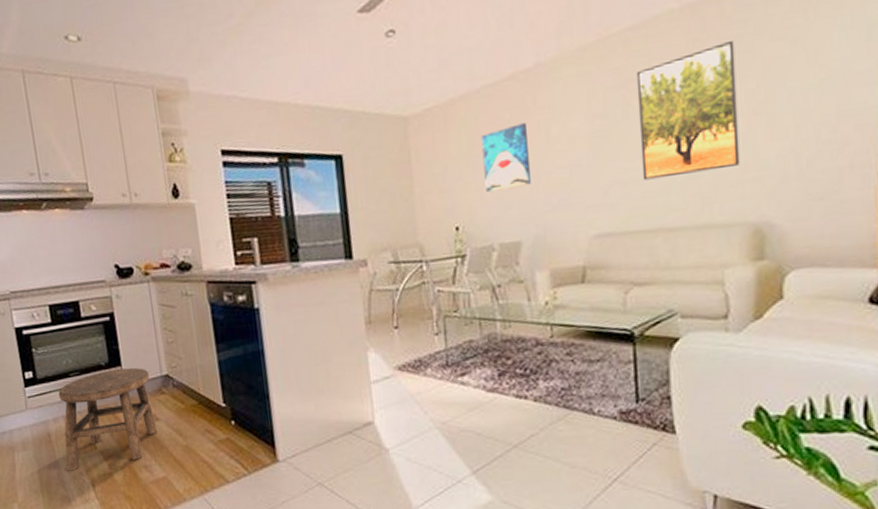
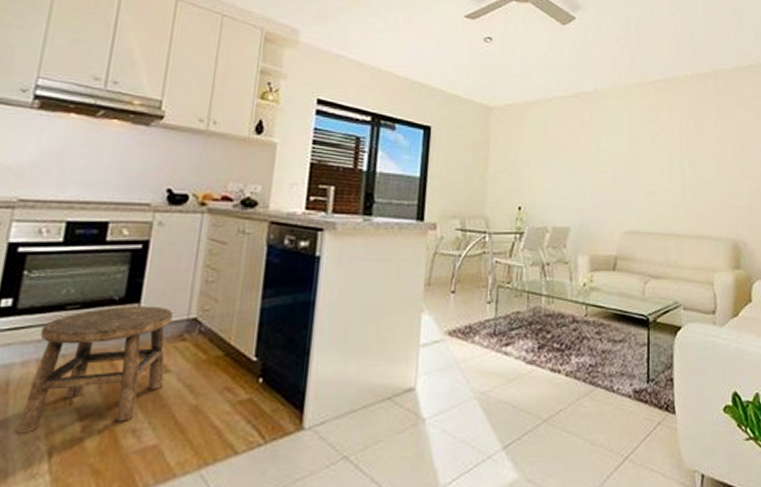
wall art: present [481,123,531,193] -> none [547,132,583,183]
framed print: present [636,40,740,180] -> none [662,105,726,195]

